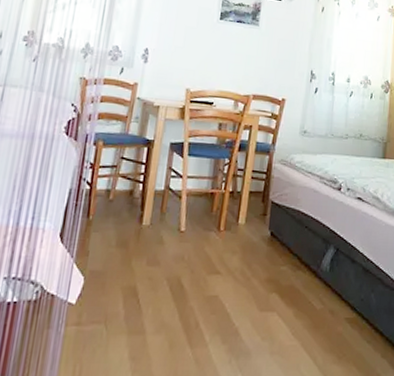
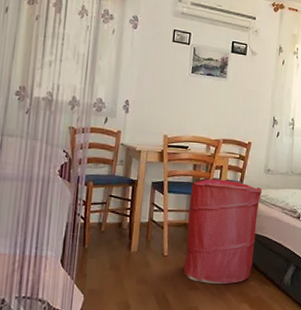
laundry hamper: none [202,140,297,269] -> present [183,178,262,285]

